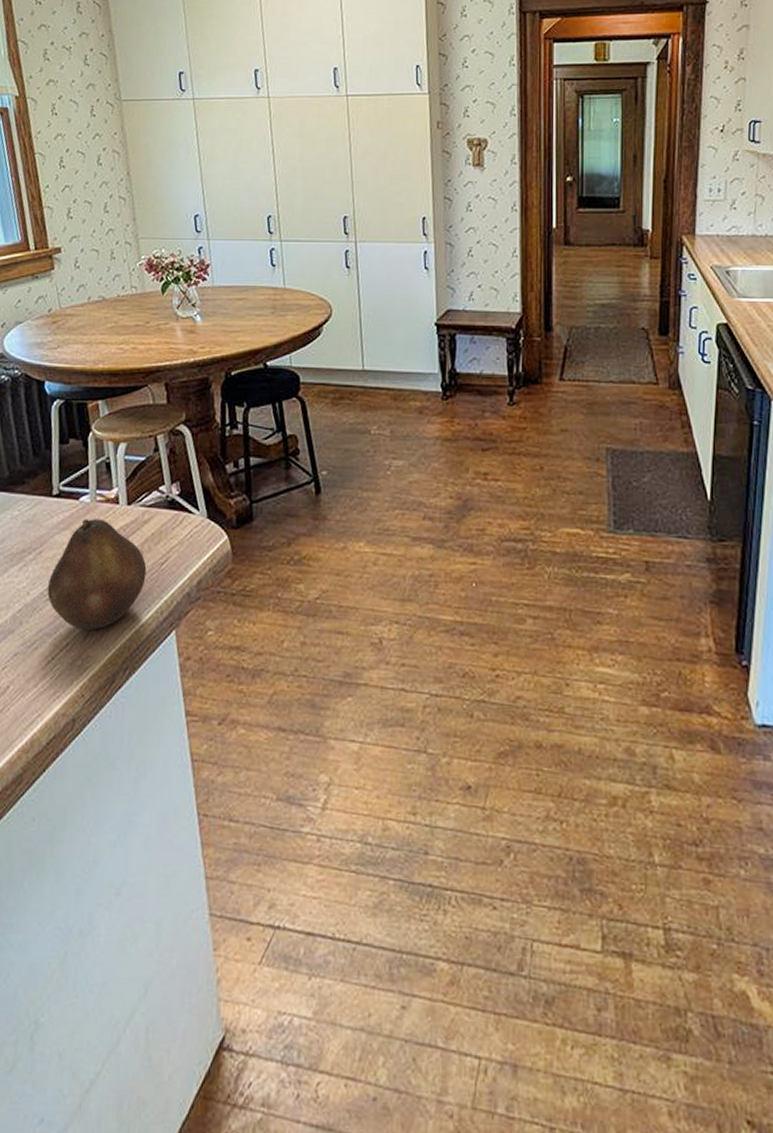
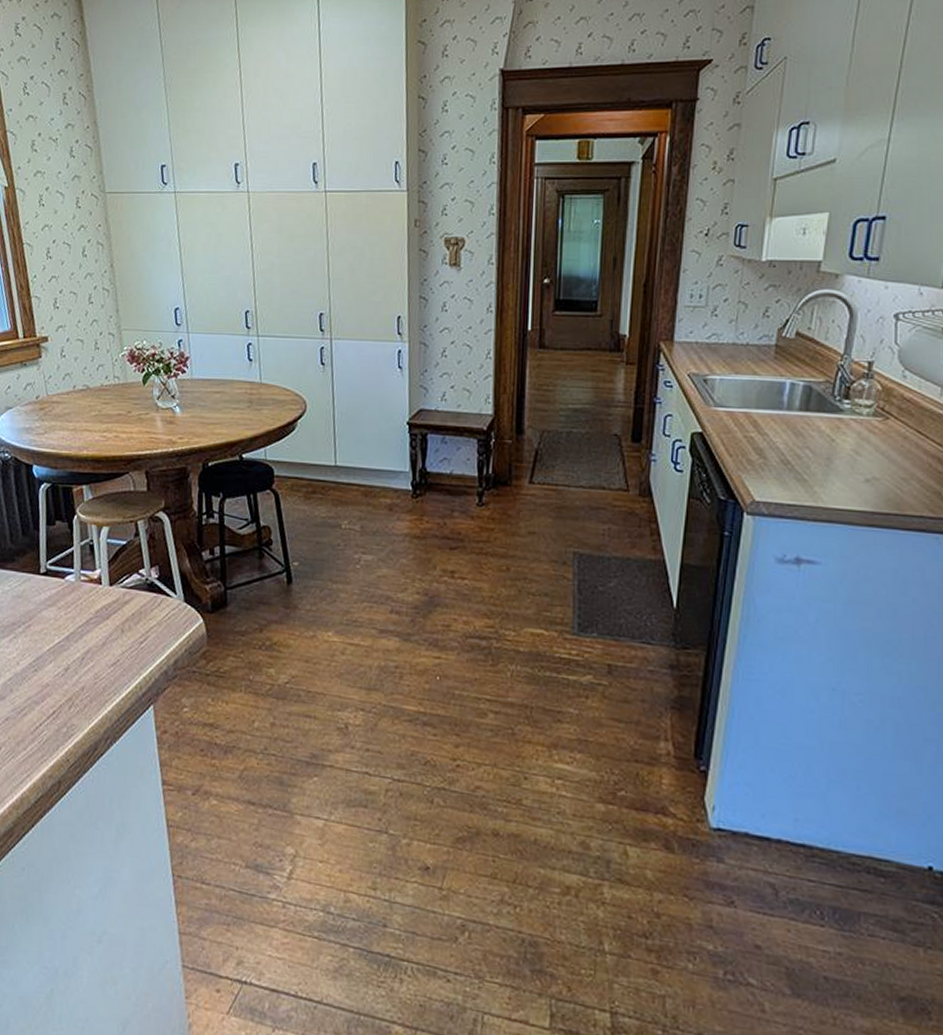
fruit: present [47,519,147,630] -> none [35,597,127,701]

